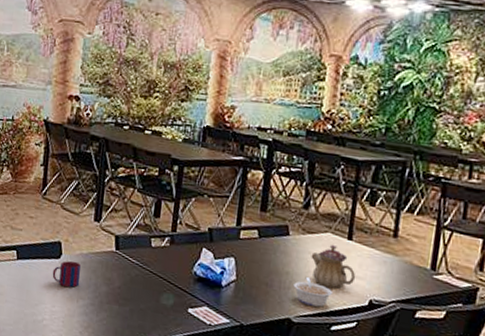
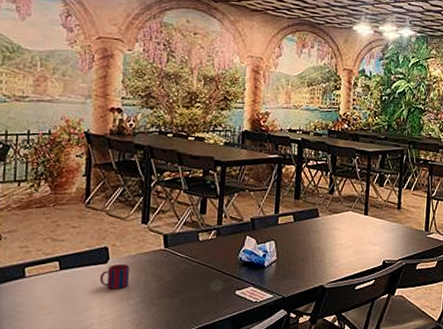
legume: present [293,277,334,308] -> none [324,250,356,272]
teapot: present [311,244,356,289] -> none [337,220,372,255]

